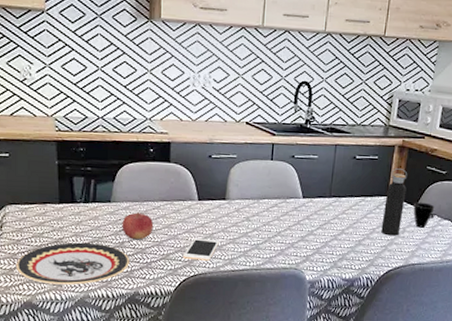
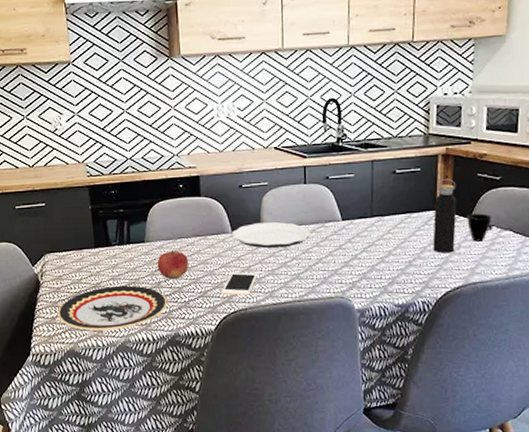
plate: none [198,193,274,218] -> present [232,222,312,248]

